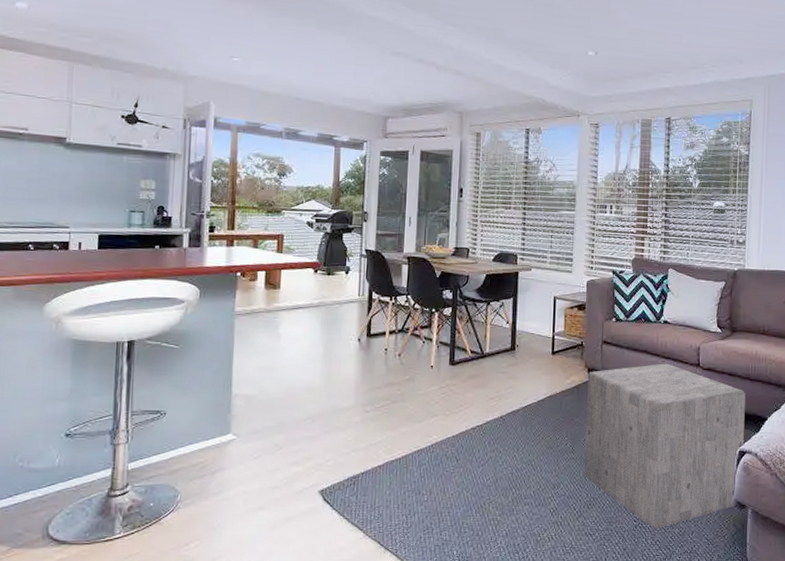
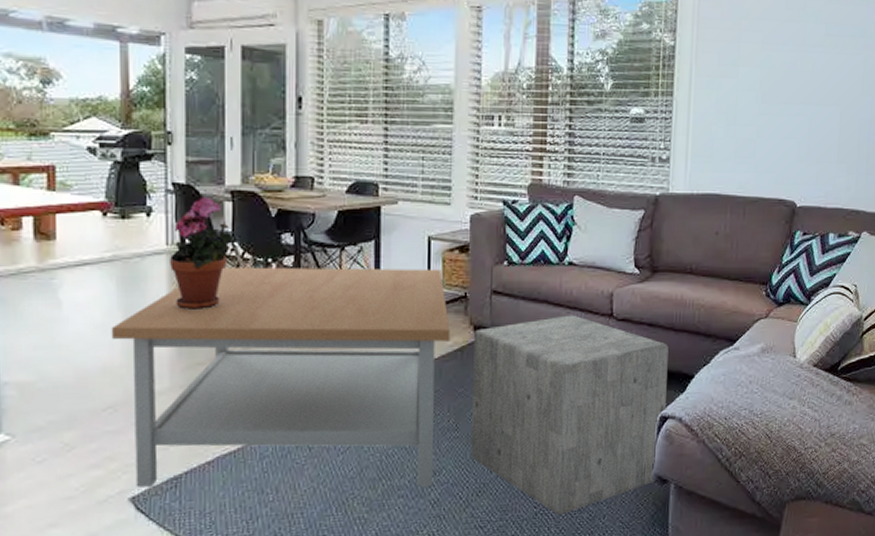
coffee table: none [314,314,570,497] -> present [111,267,451,487]
potted plant: none [360,260,409,346] -> present [170,196,236,310]

